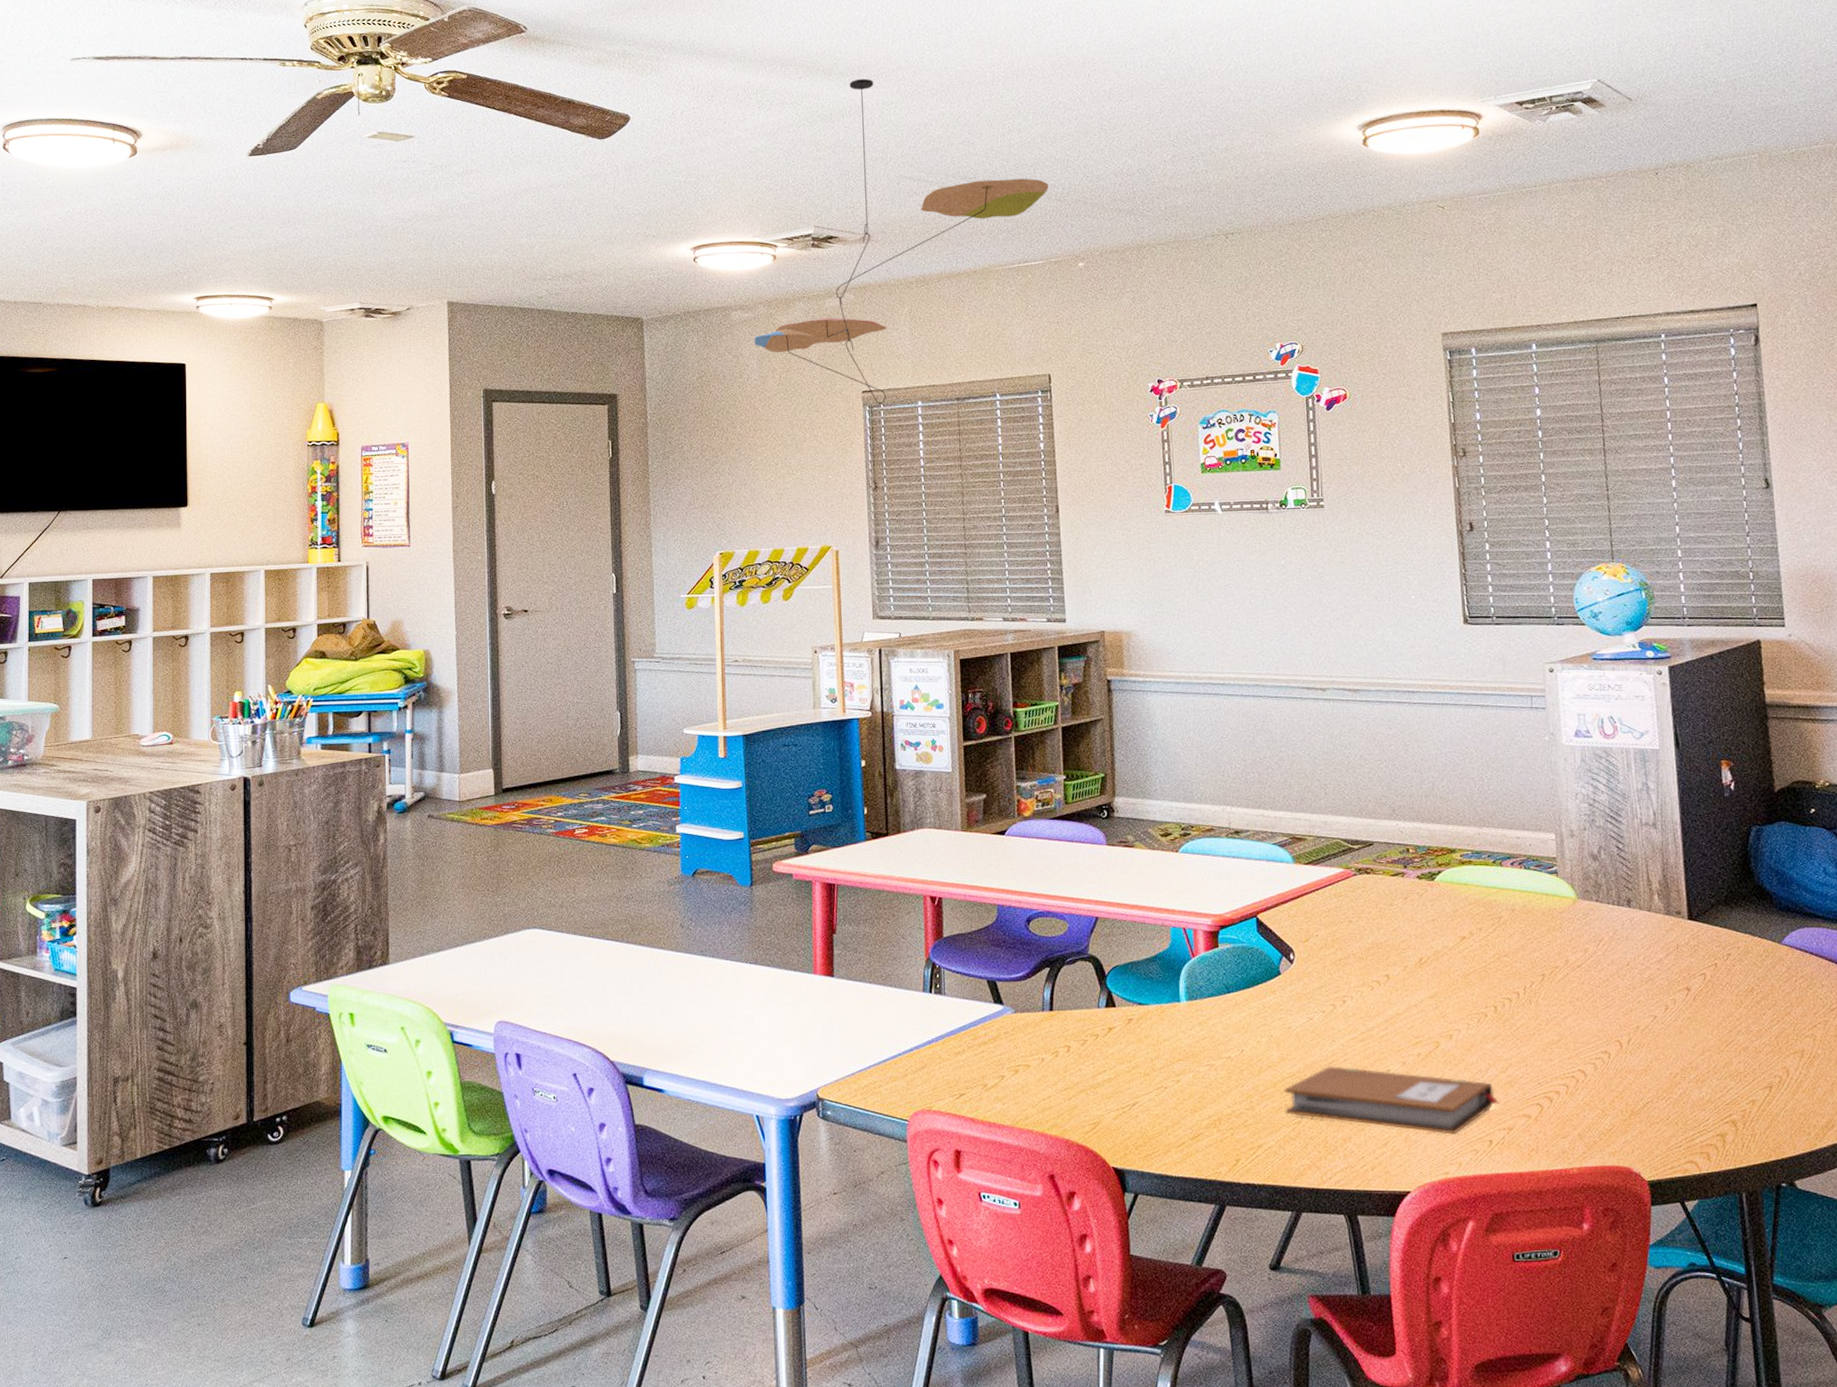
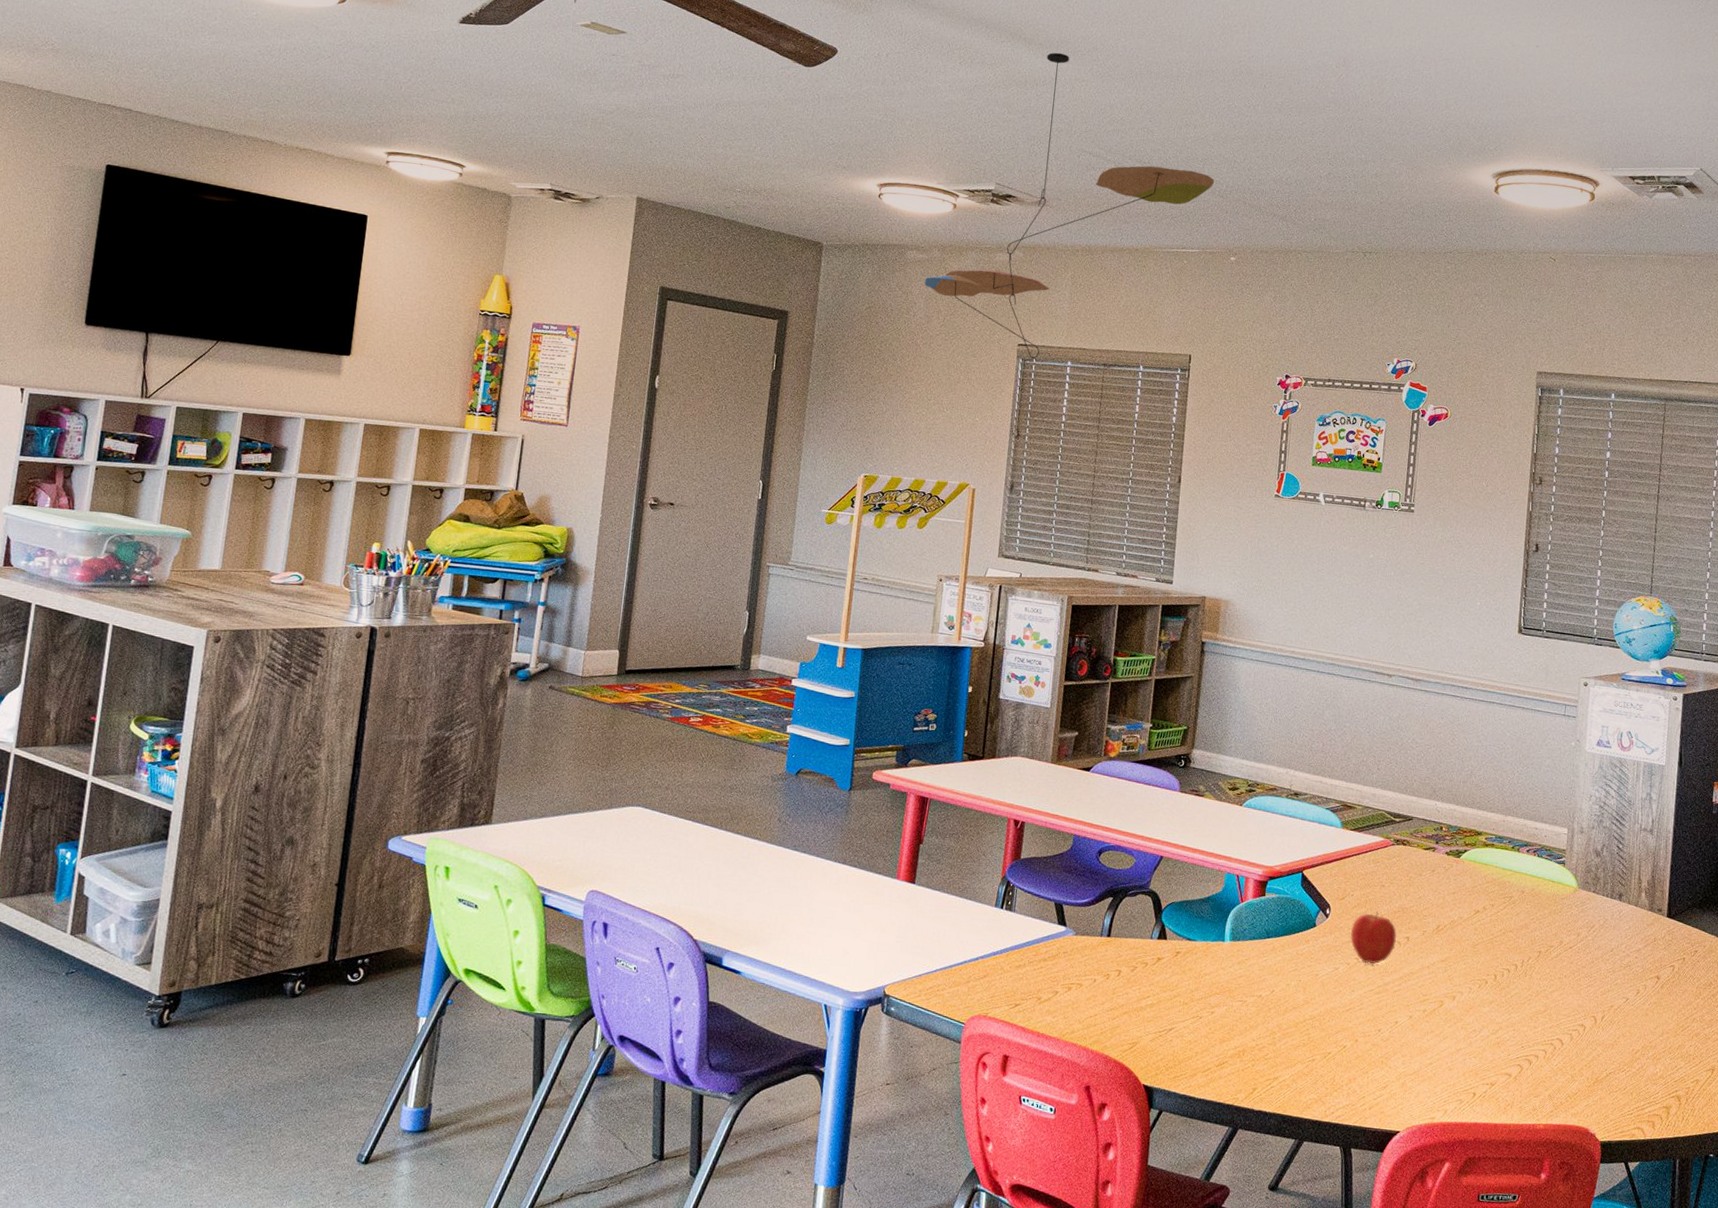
notebook: present [1284,1066,1499,1134] -> none [1302,1013,1486,1085]
apple: none [1320,950,1375,1009] -> present [1350,911,1397,965]

